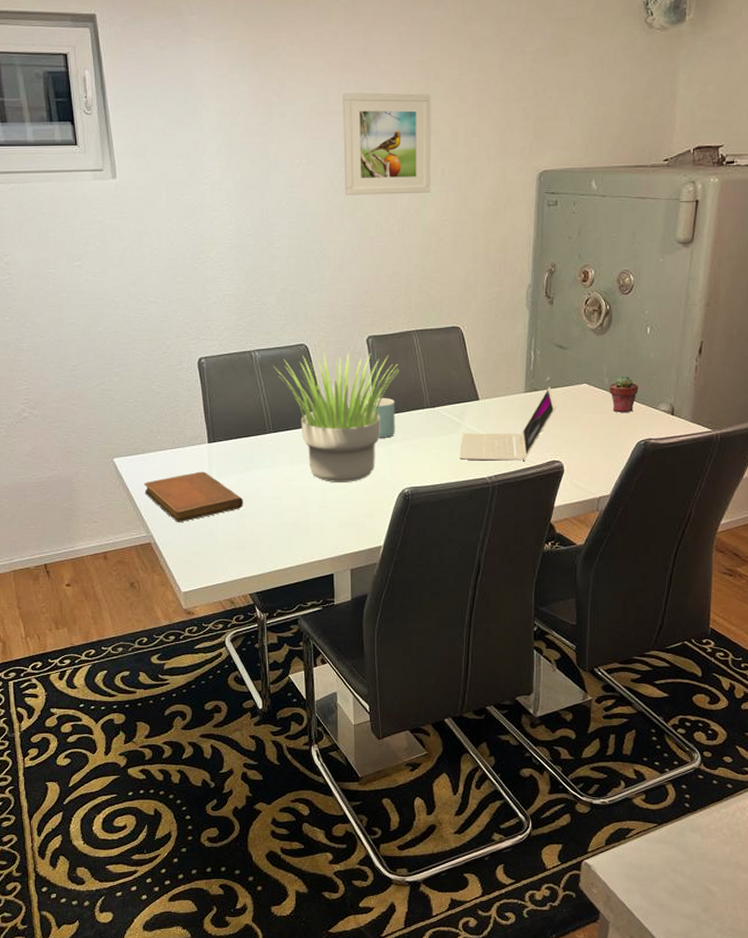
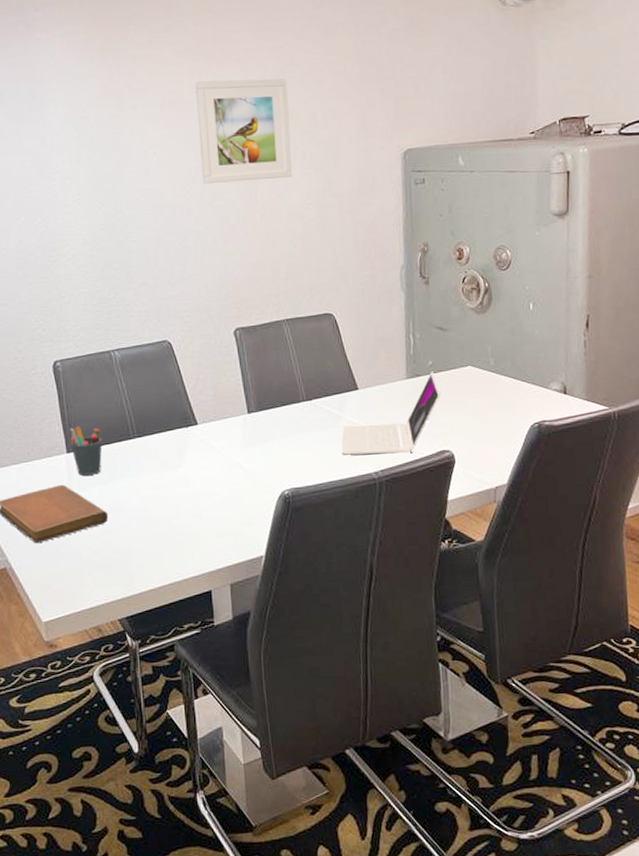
pen holder: none [211,419,241,464] -> present [69,426,103,476]
potted plant: present [273,351,400,482] -> none [135,346,271,488]
mug: present [366,398,395,438] -> none [237,393,270,437]
potted succulent: present [609,375,639,412] -> none [495,354,527,394]

